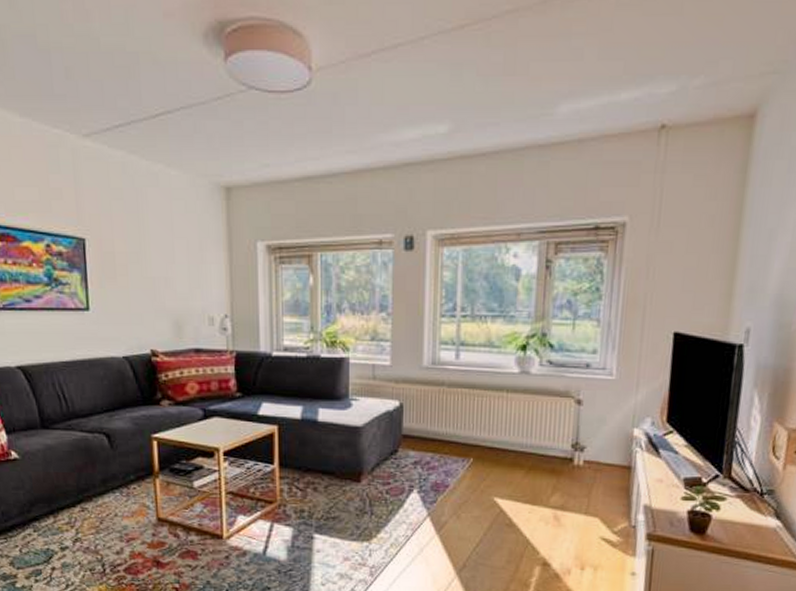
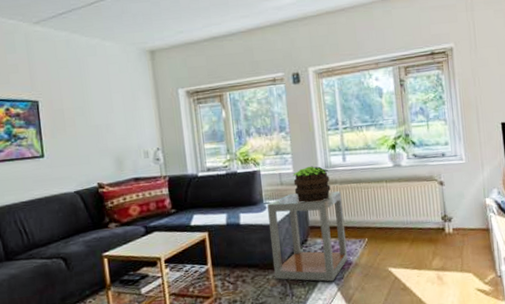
side table: none [353,392,448,504] -> present [267,191,348,282]
potted plant: none [389,360,436,404] -> present [293,166,331,202]

